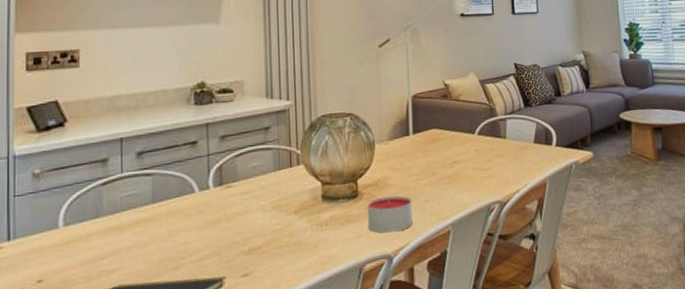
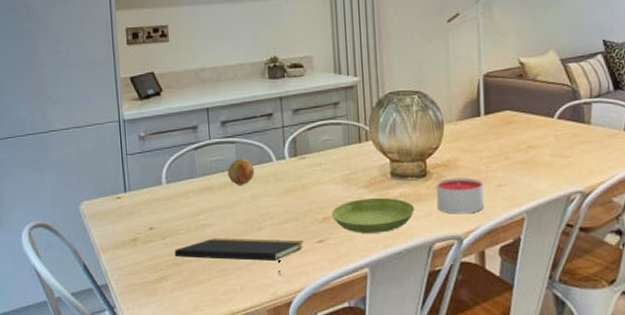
fruit: none [141,190,174,222] -> present [227,158,255,185]
saucer: none [259,222,346,262] -> present [332,197,415,233]

